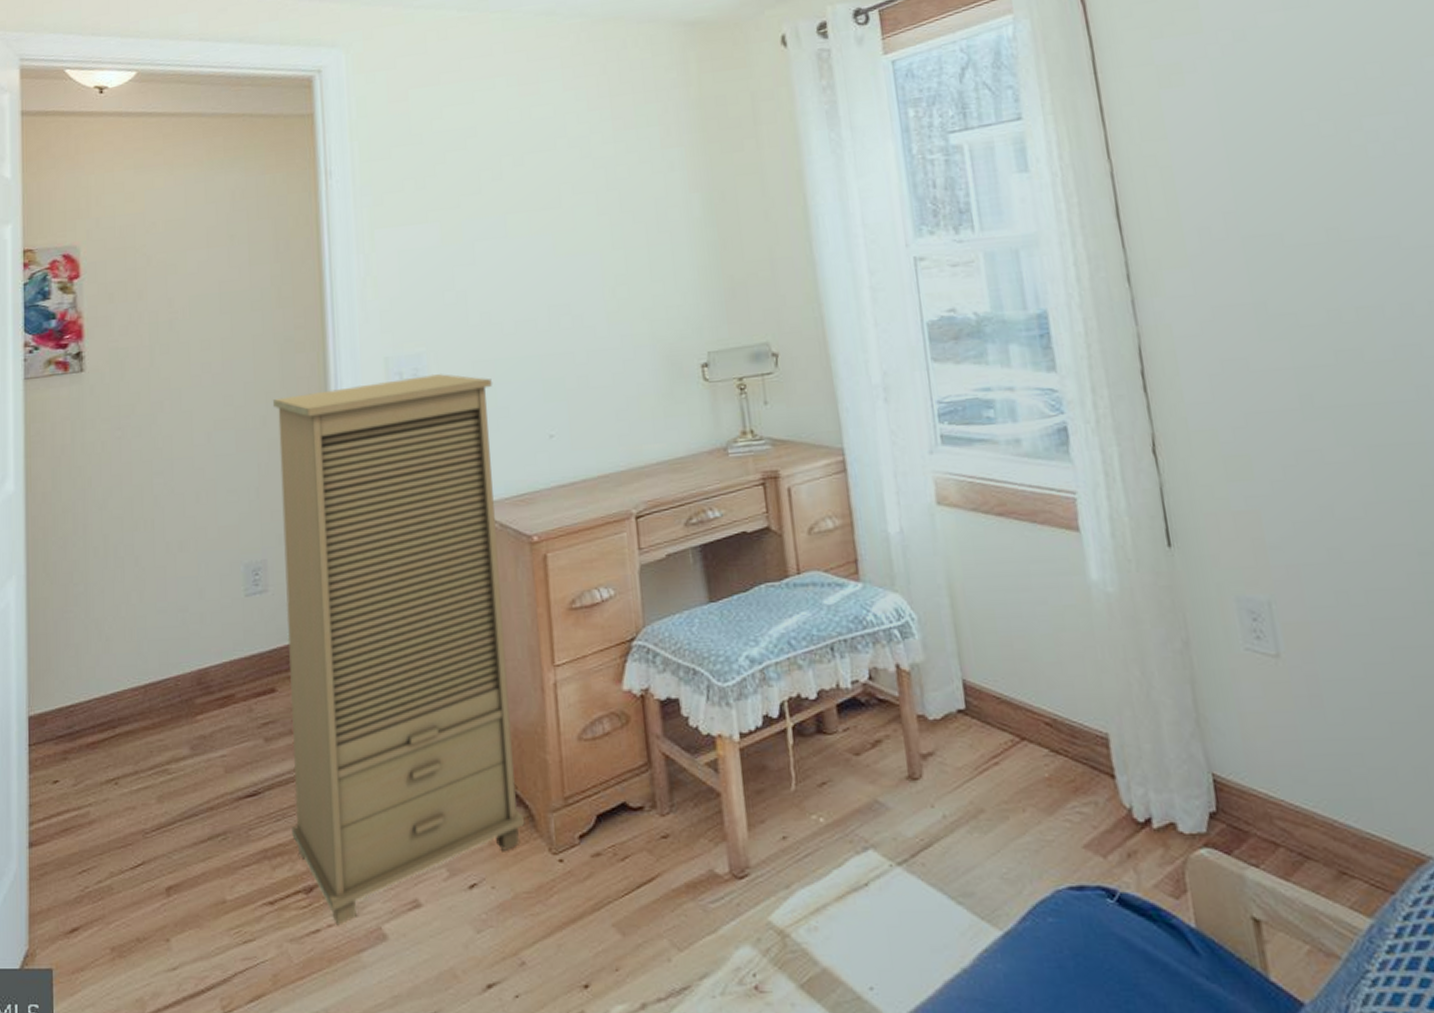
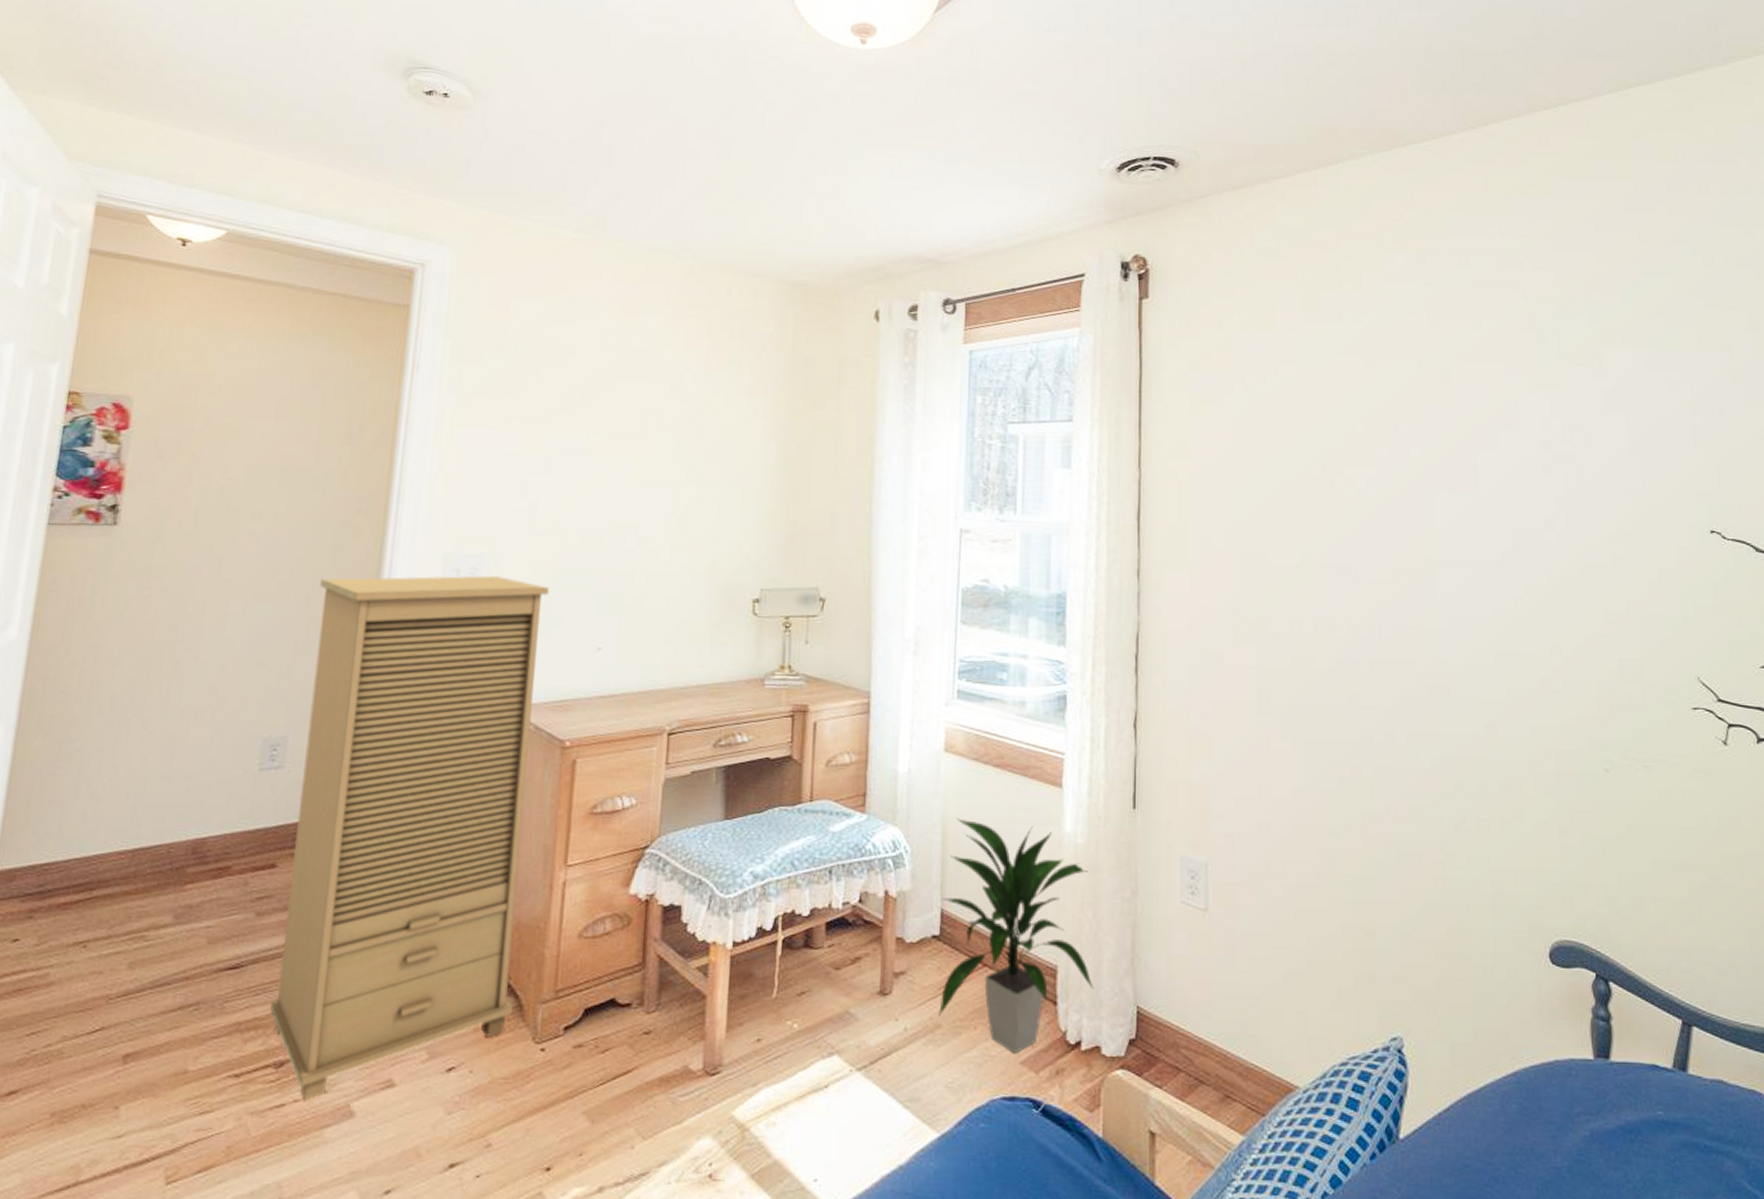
indoor plant: none [962,577,1156,836] -> present [938,818,1094,1053]

